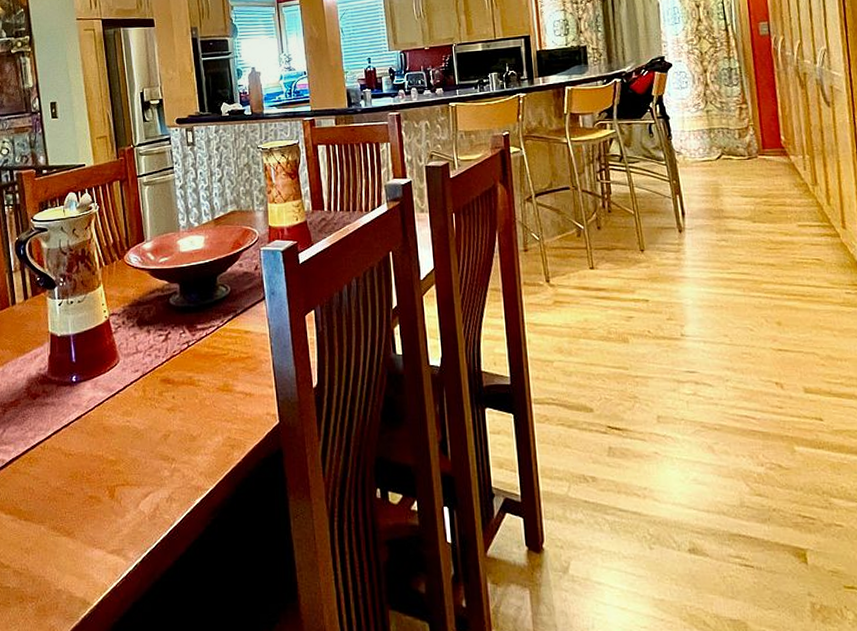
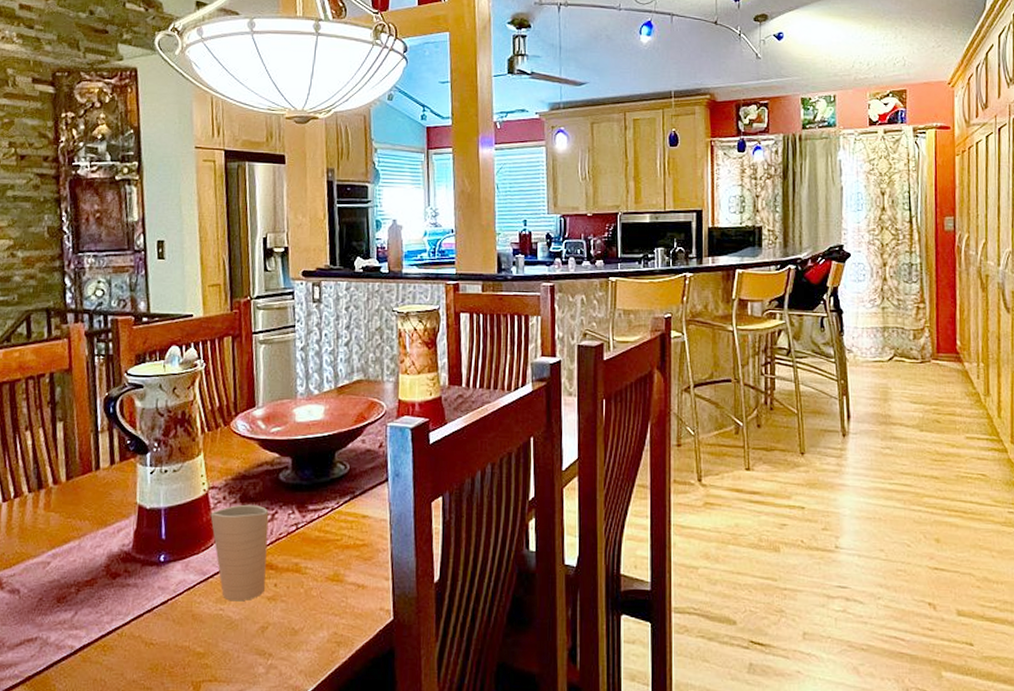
cup: none [113,327,164,414] -> present [210,504,269,602]

